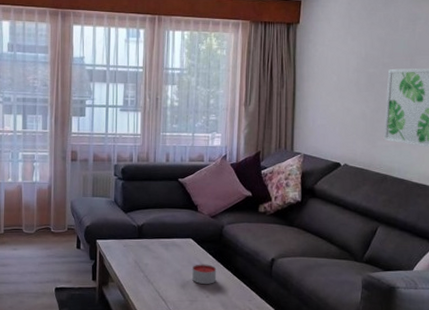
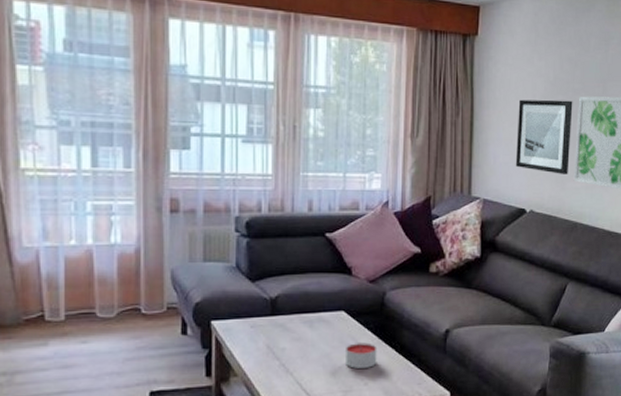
wall art: none [331,72,383,135] -> present [515,99,573,174]

